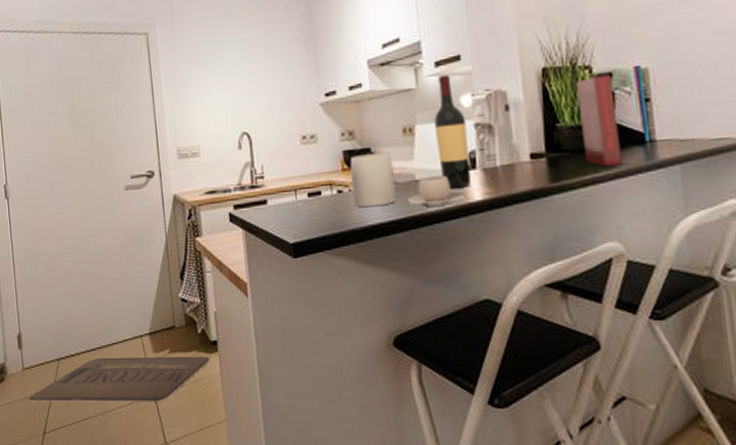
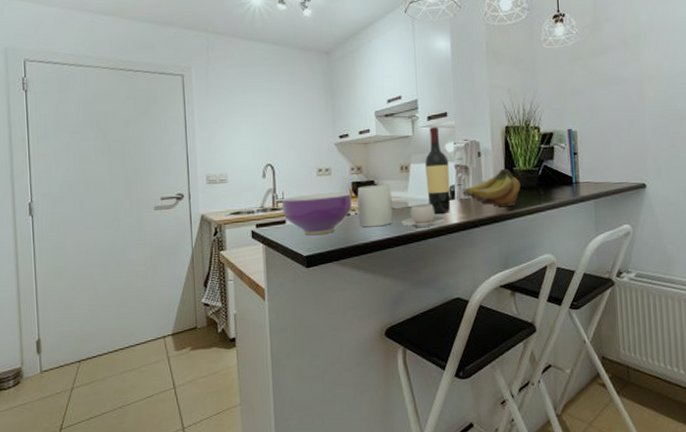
doormat: present [28,356,210,402] -> none [45,352,229,401]
bowl: none [260,163,344,219] -> present [281,192,352,236]
fruit: none [486,125,568,178] -> present [462,168,521,207]
book: present [576,74,622,167] -> none [529,134,557,200]

